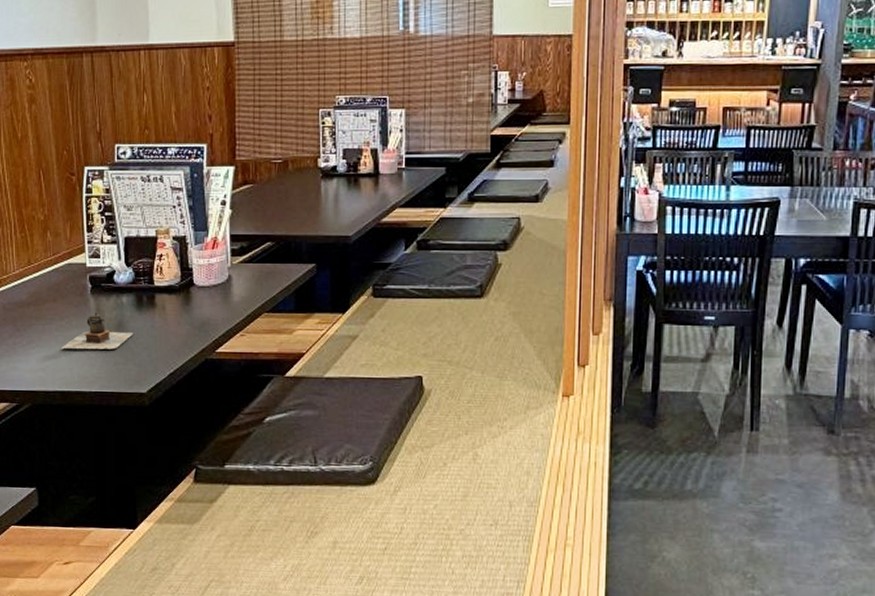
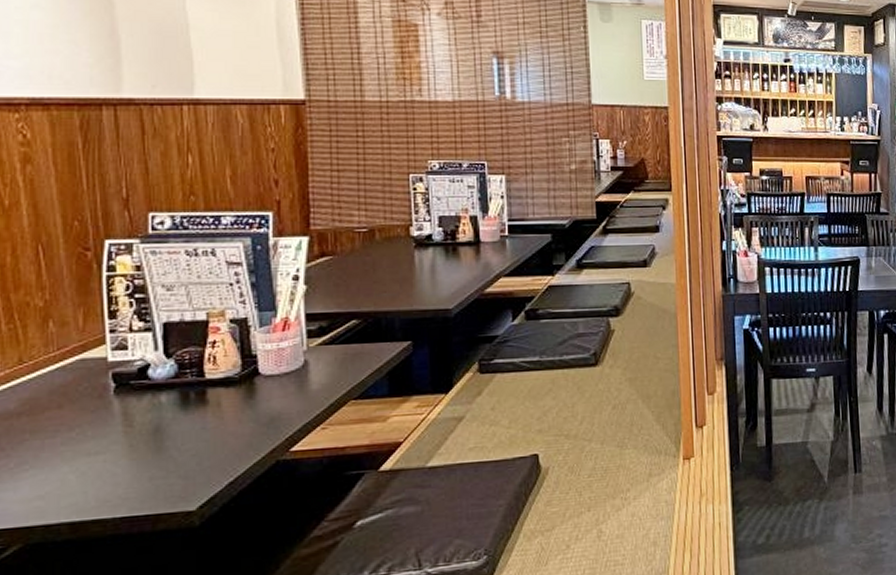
teapot: present [61,312,134,350] -> none [70,416,177,469]

